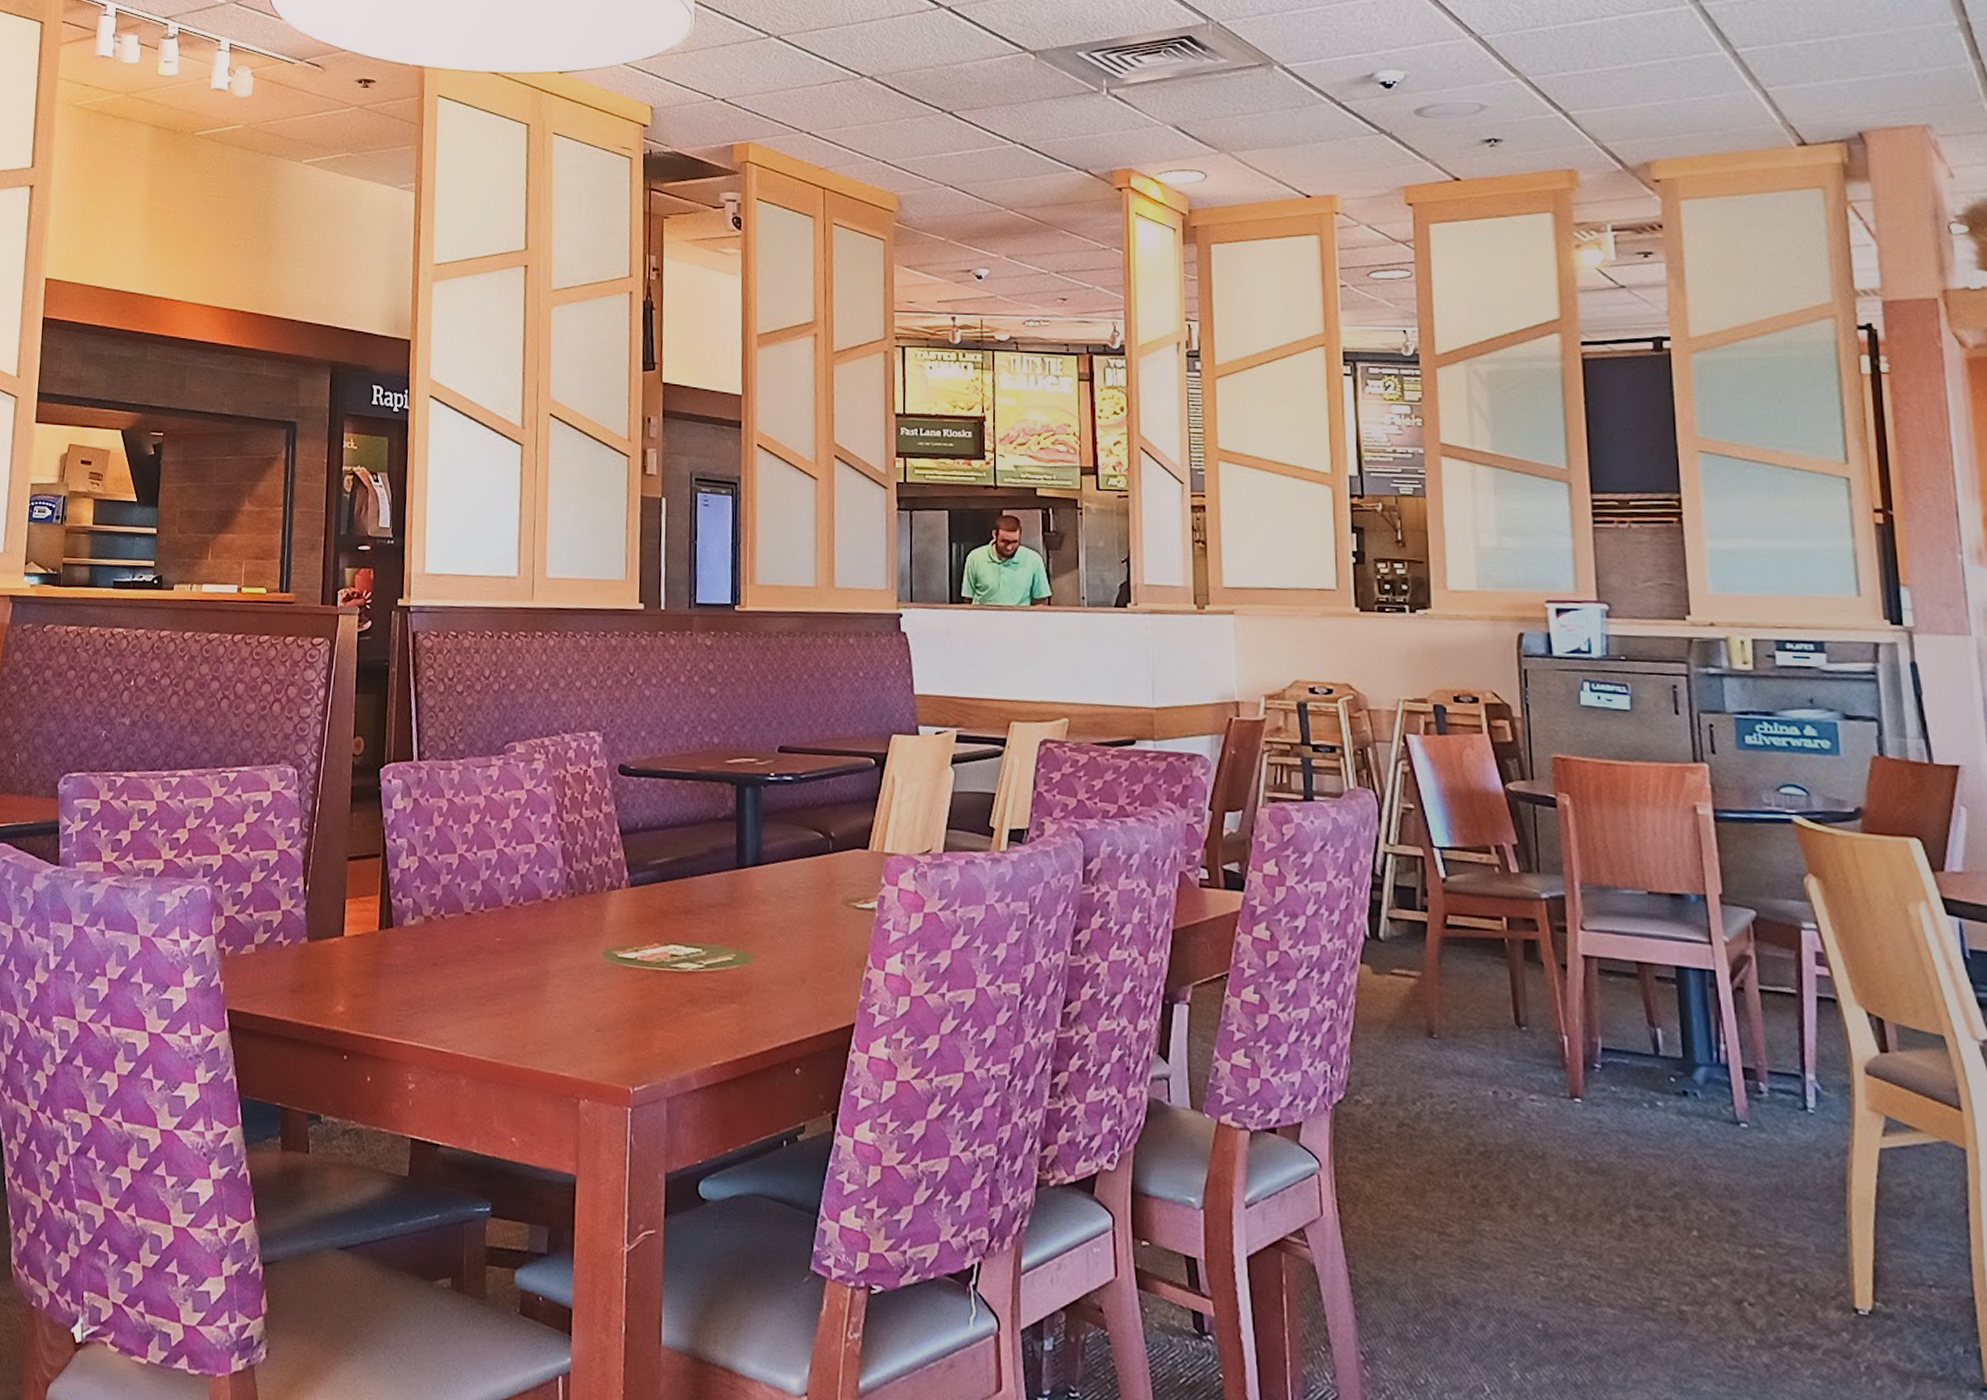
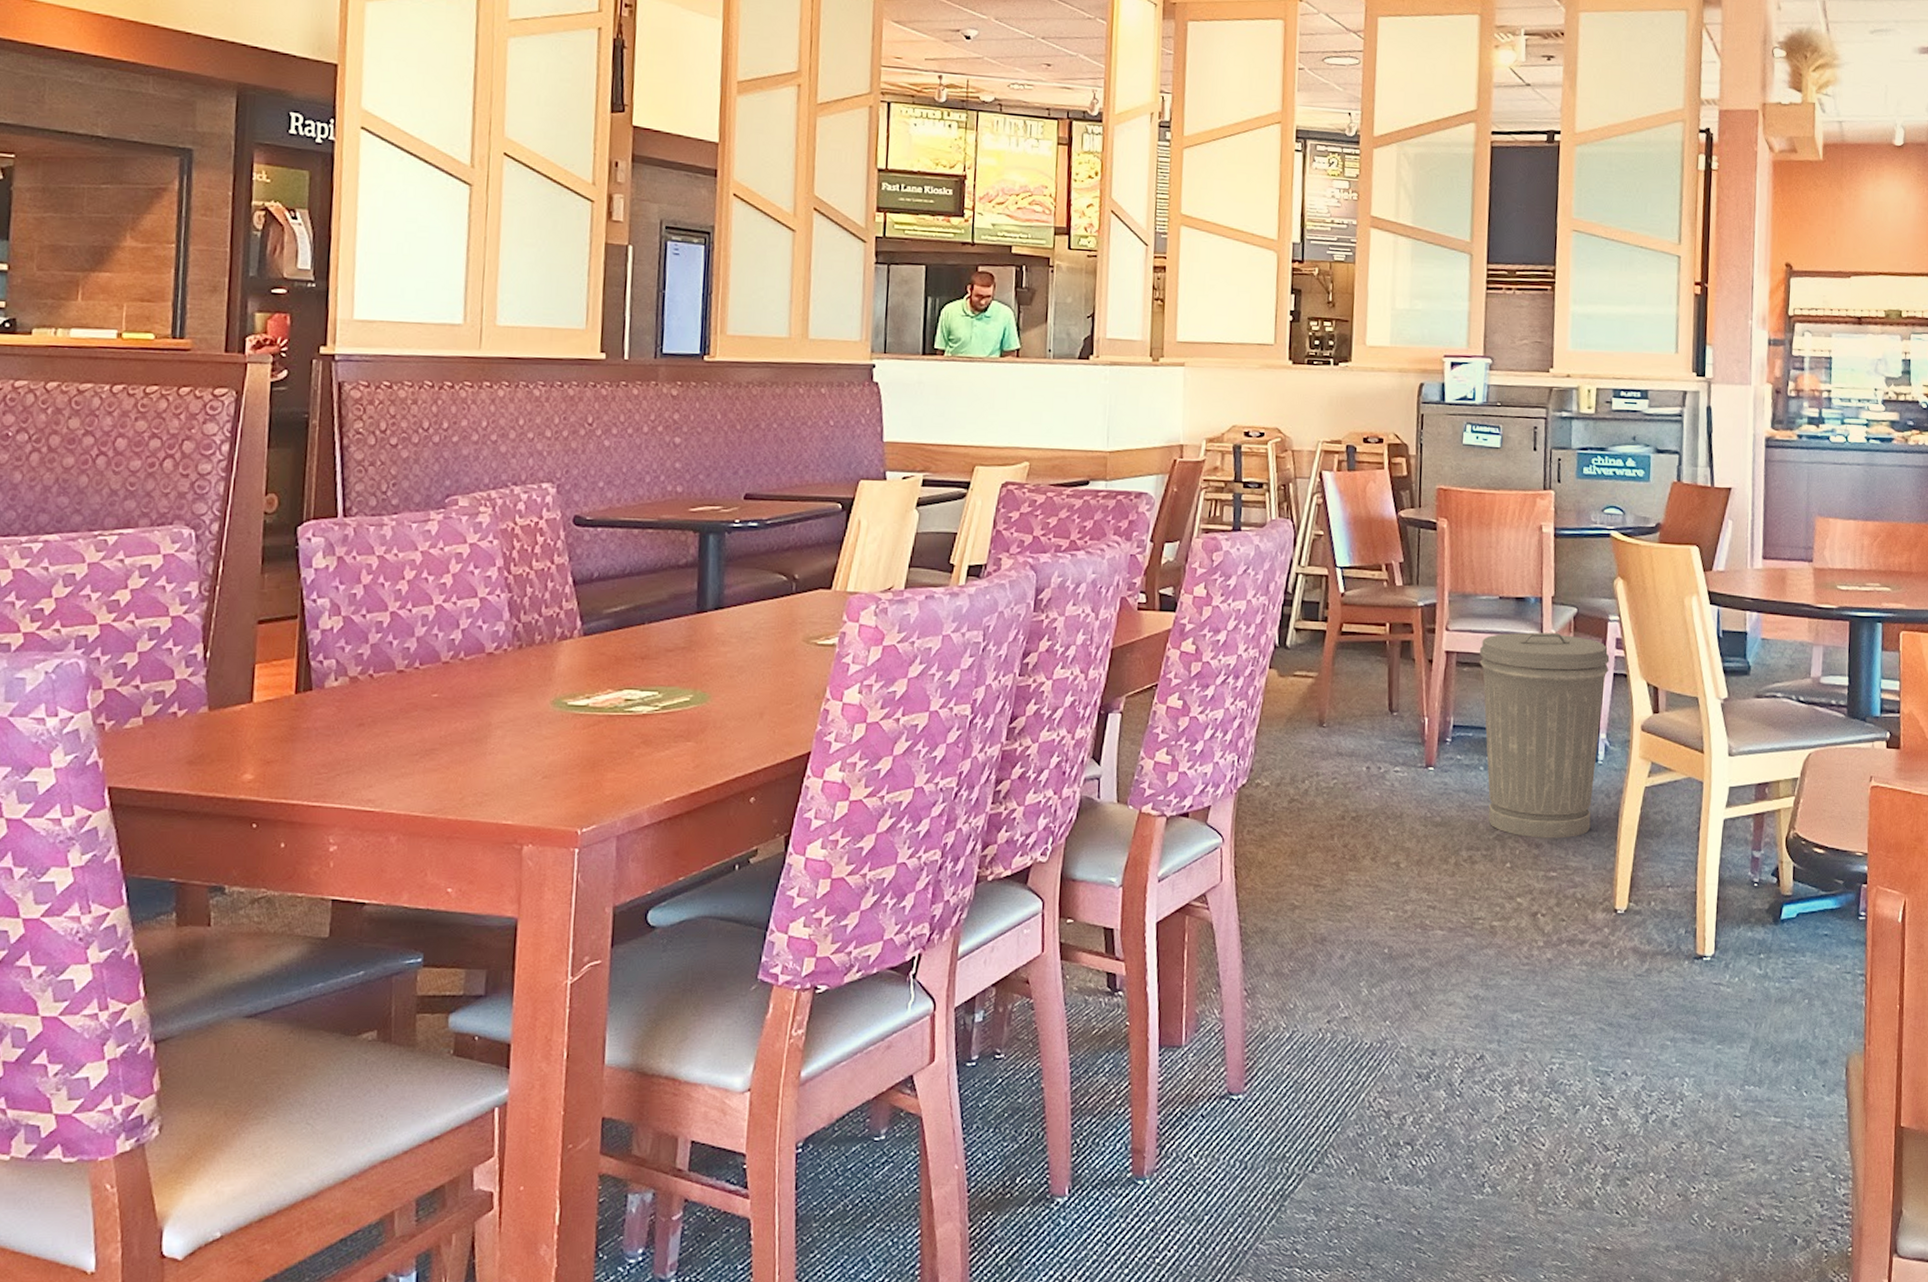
trash can: none [1629,937,1810,1206] -> present [1479,632,1610,839]

